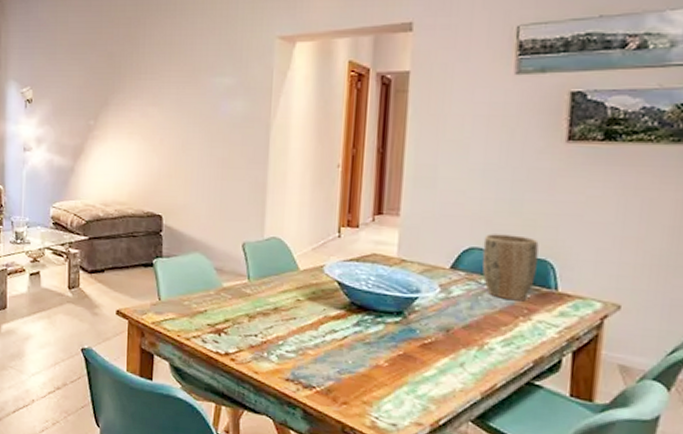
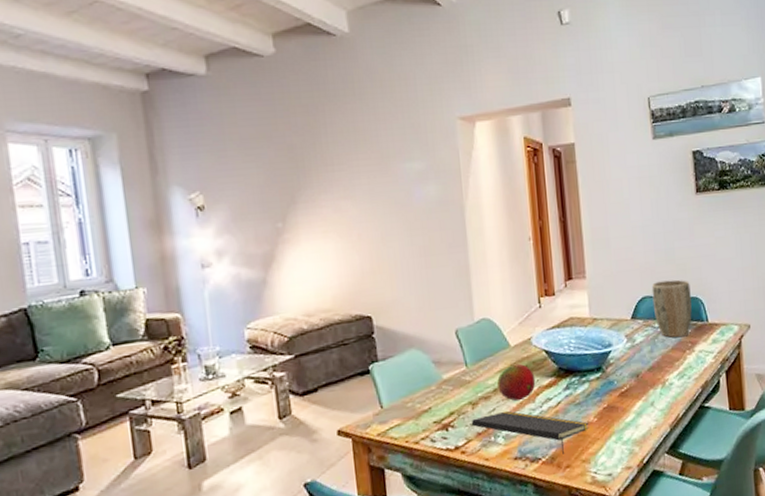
notepad: none [245,330,377,390] -> present [471,410,589,454]
fruit: none [279,288,322,325] -> present [497,363,536,402]

